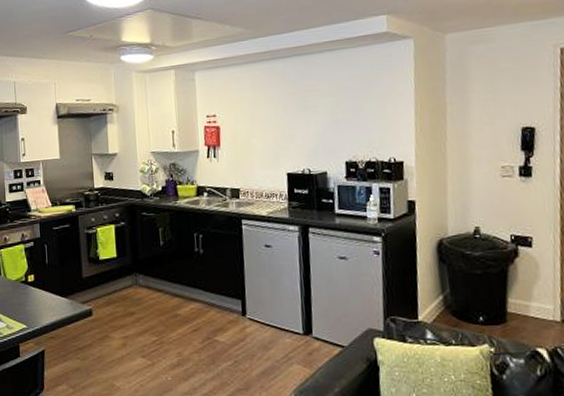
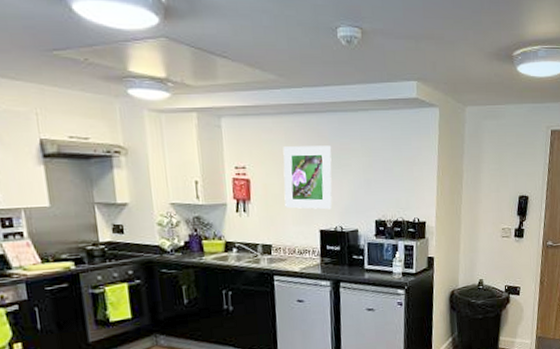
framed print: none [250,88,300,153] -> present [283,145,333,210]

